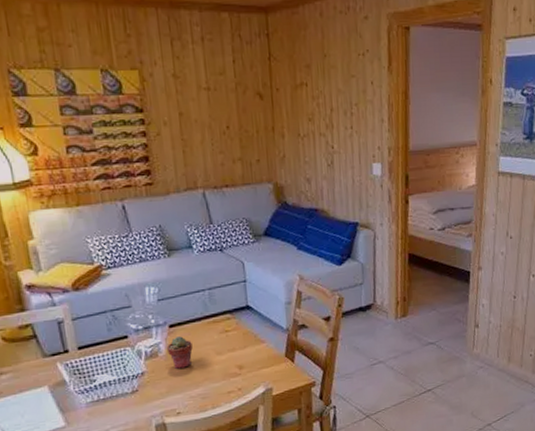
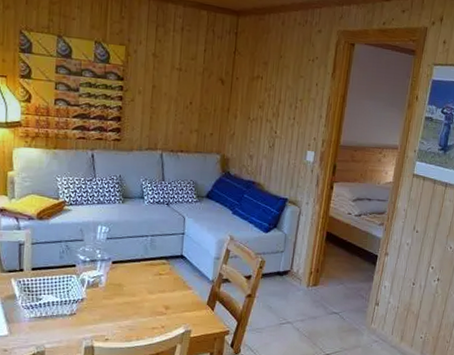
potted succulent: present [166,336,193,369] -> none [106,272,129,301]

